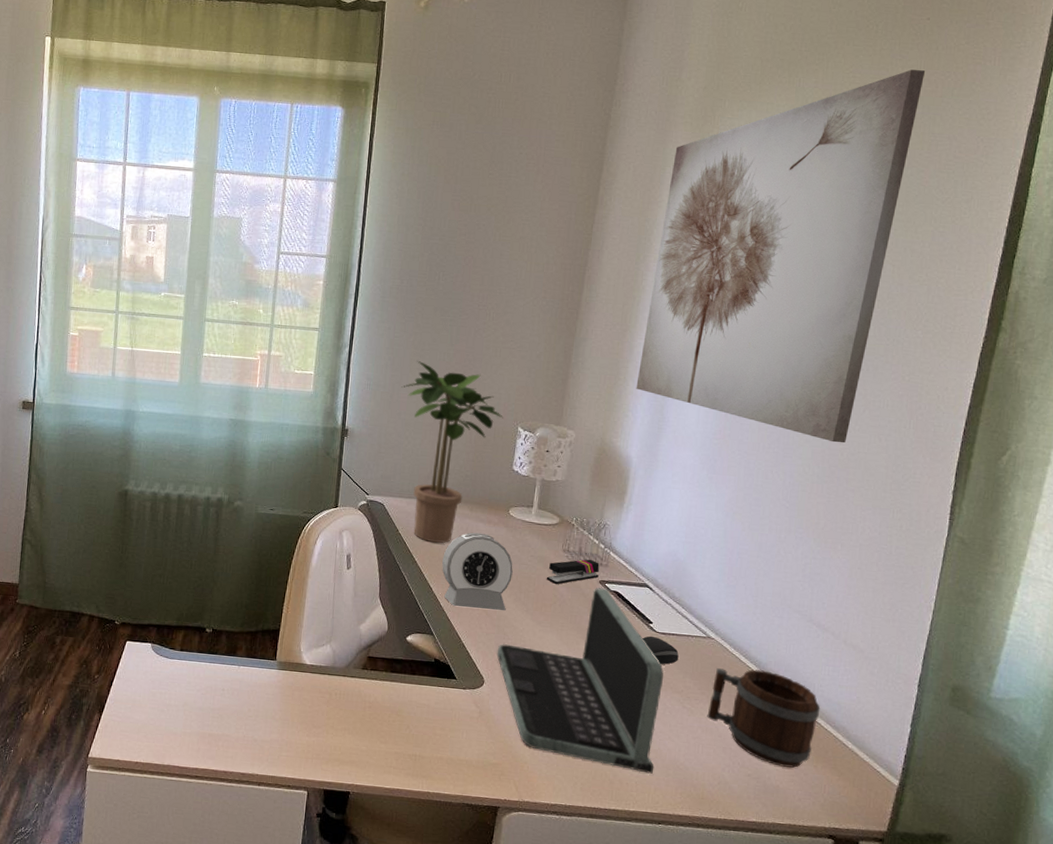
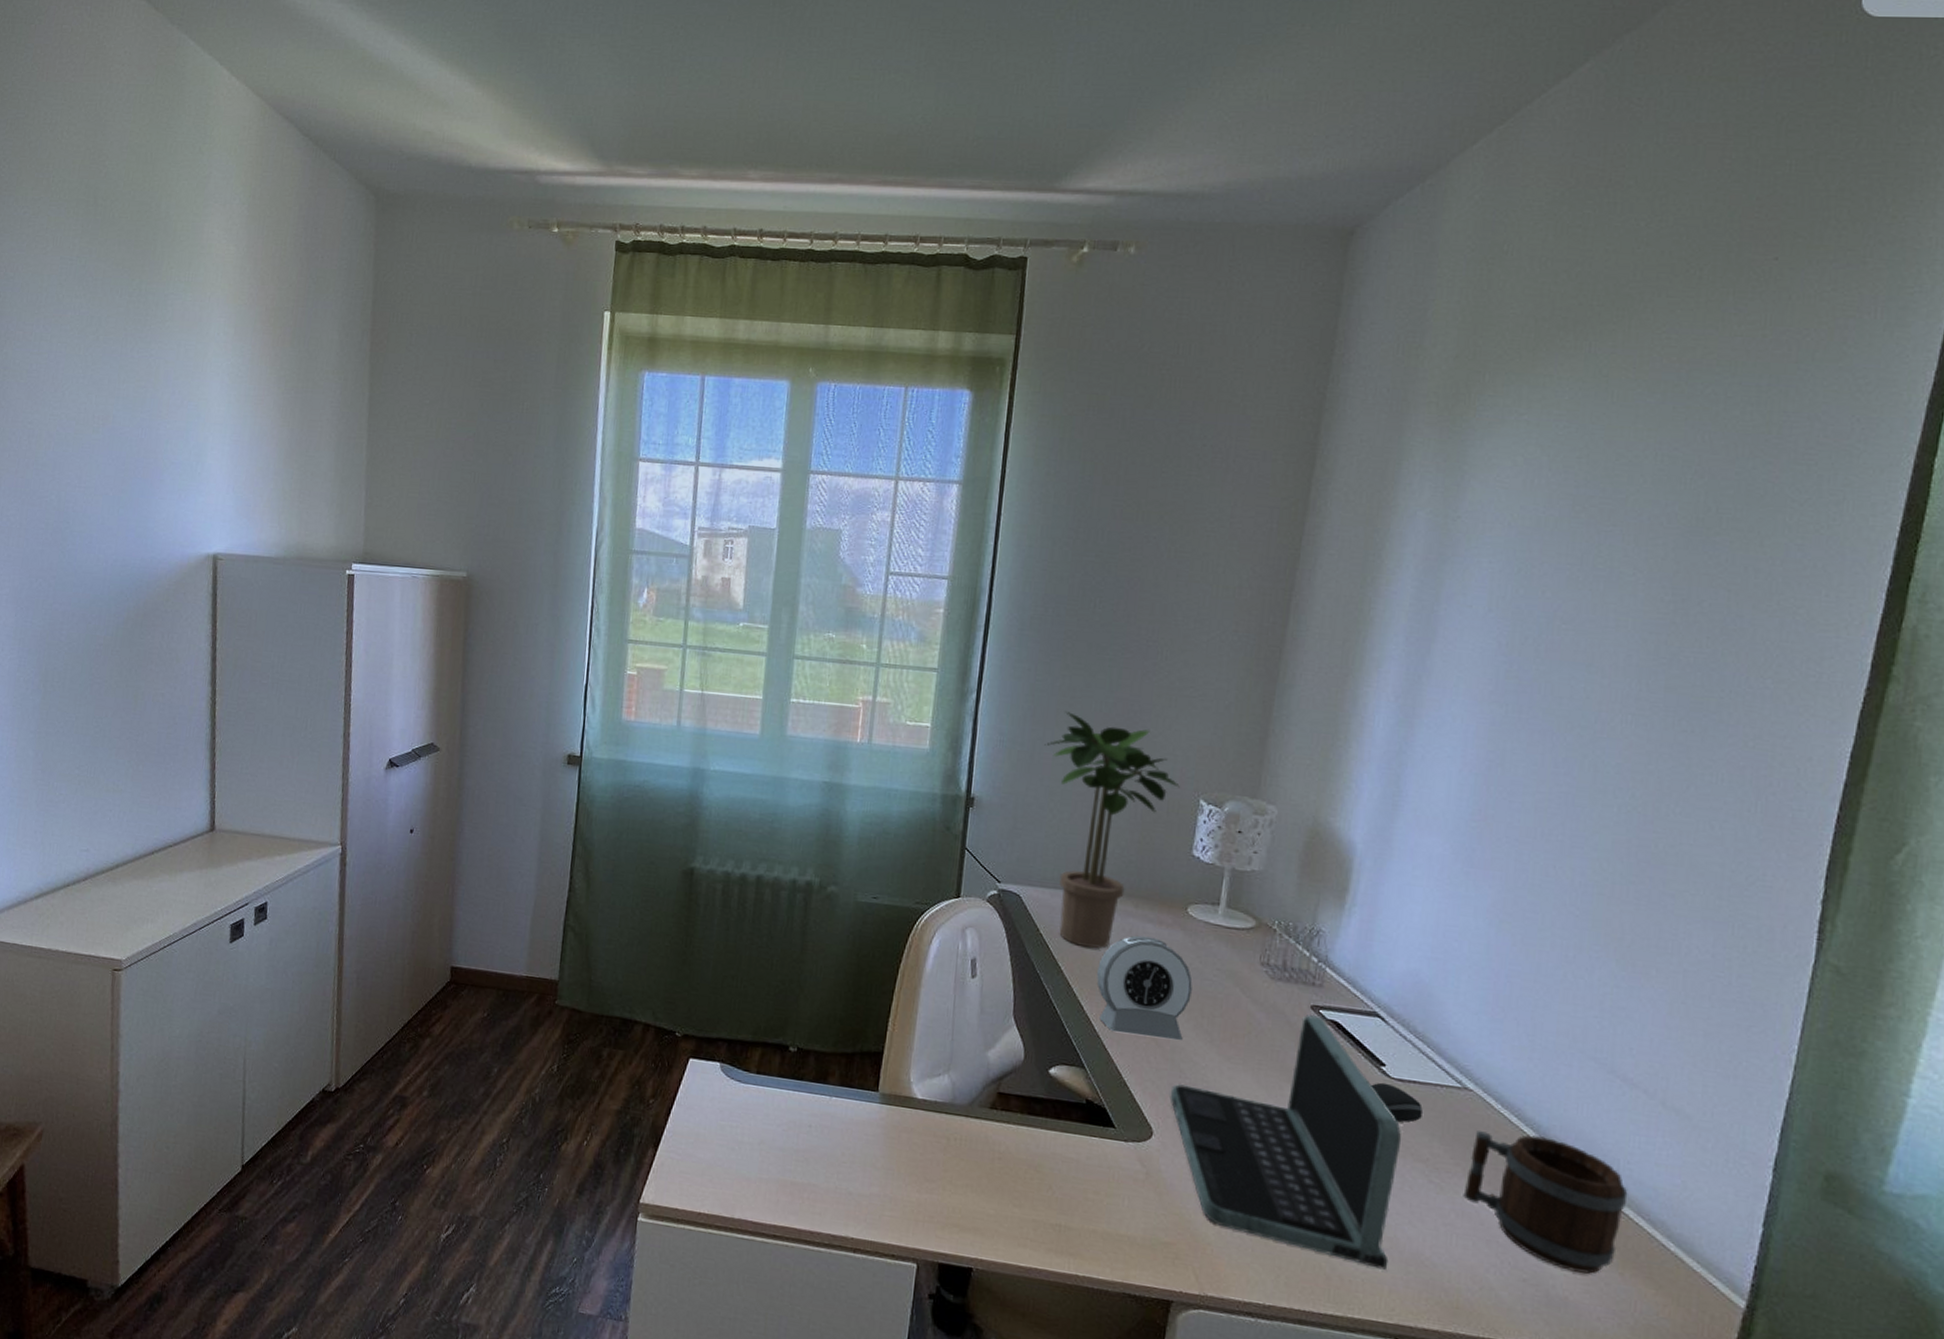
stapler: present [546,559,600,584] -> none [1237,976,1311,1008]
wall art: present [636,69,926,443] -> none [1361,327,1773,831]

